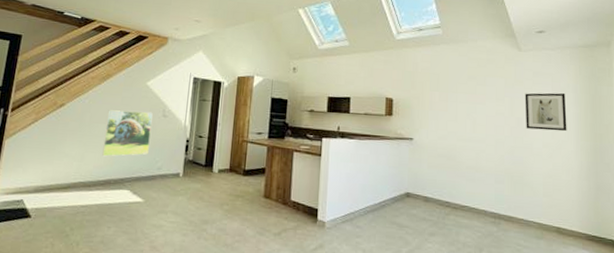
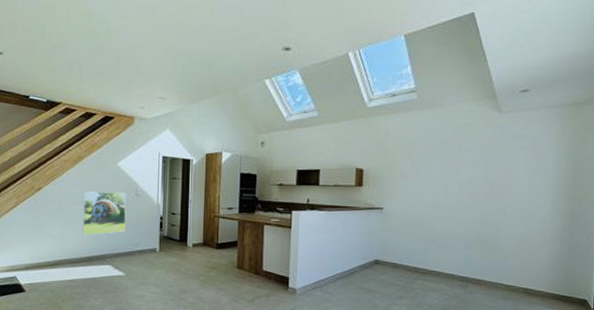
wall art: present [525,92,567,132] -> none [500,156,546,195]

